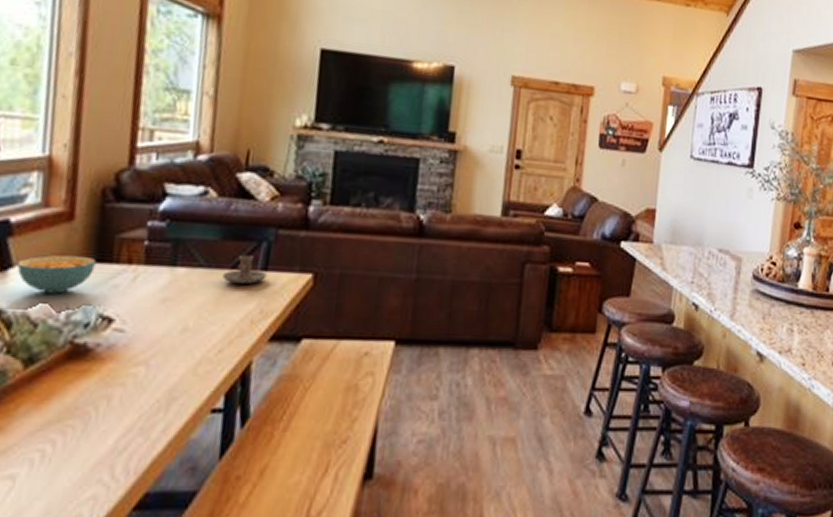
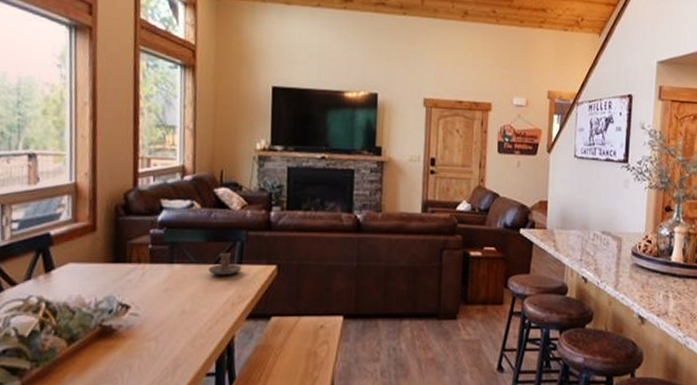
cereal bowl: present [17,254,96,294] -> none [57,258,114,288]

